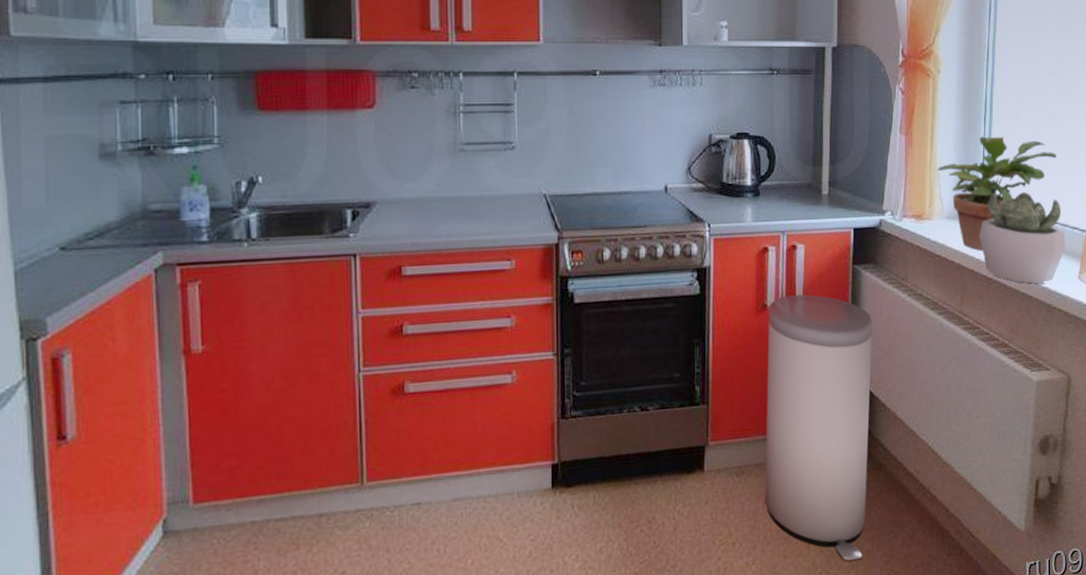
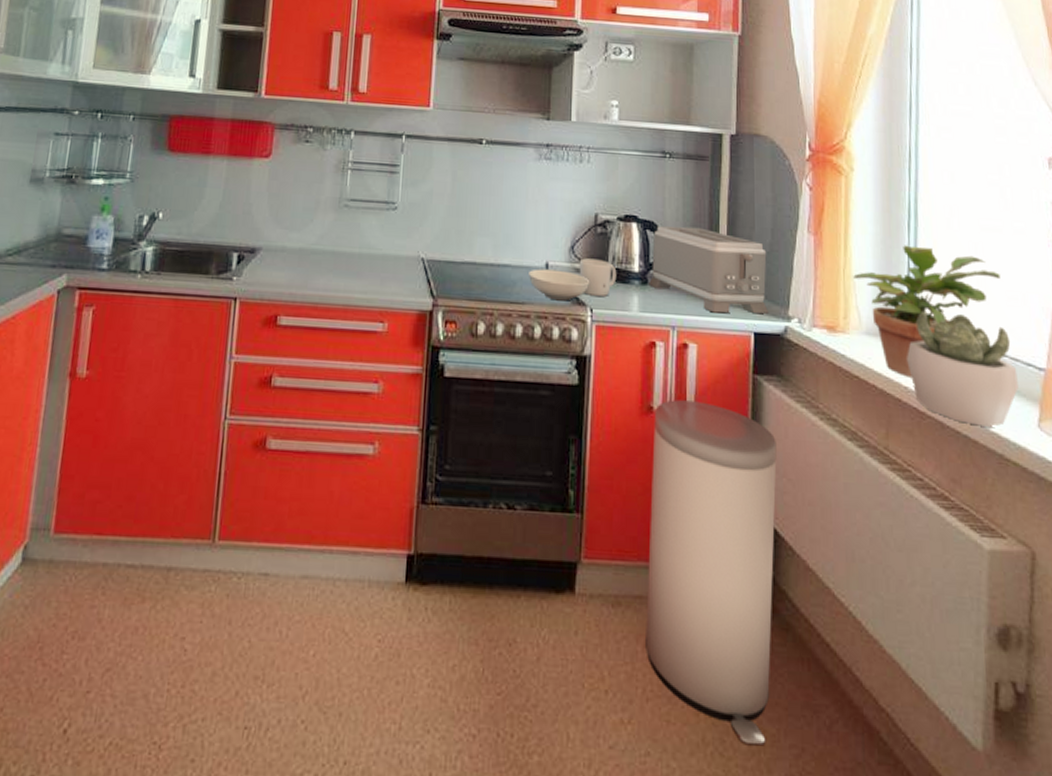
bowl: none [648,191,707,220] -> present [527,269,590,301]
mug: none [696,177,731,212] -> present [579,258,617,296]
toaster: none [760,138,867,215] -> present [649,226,769,315]

